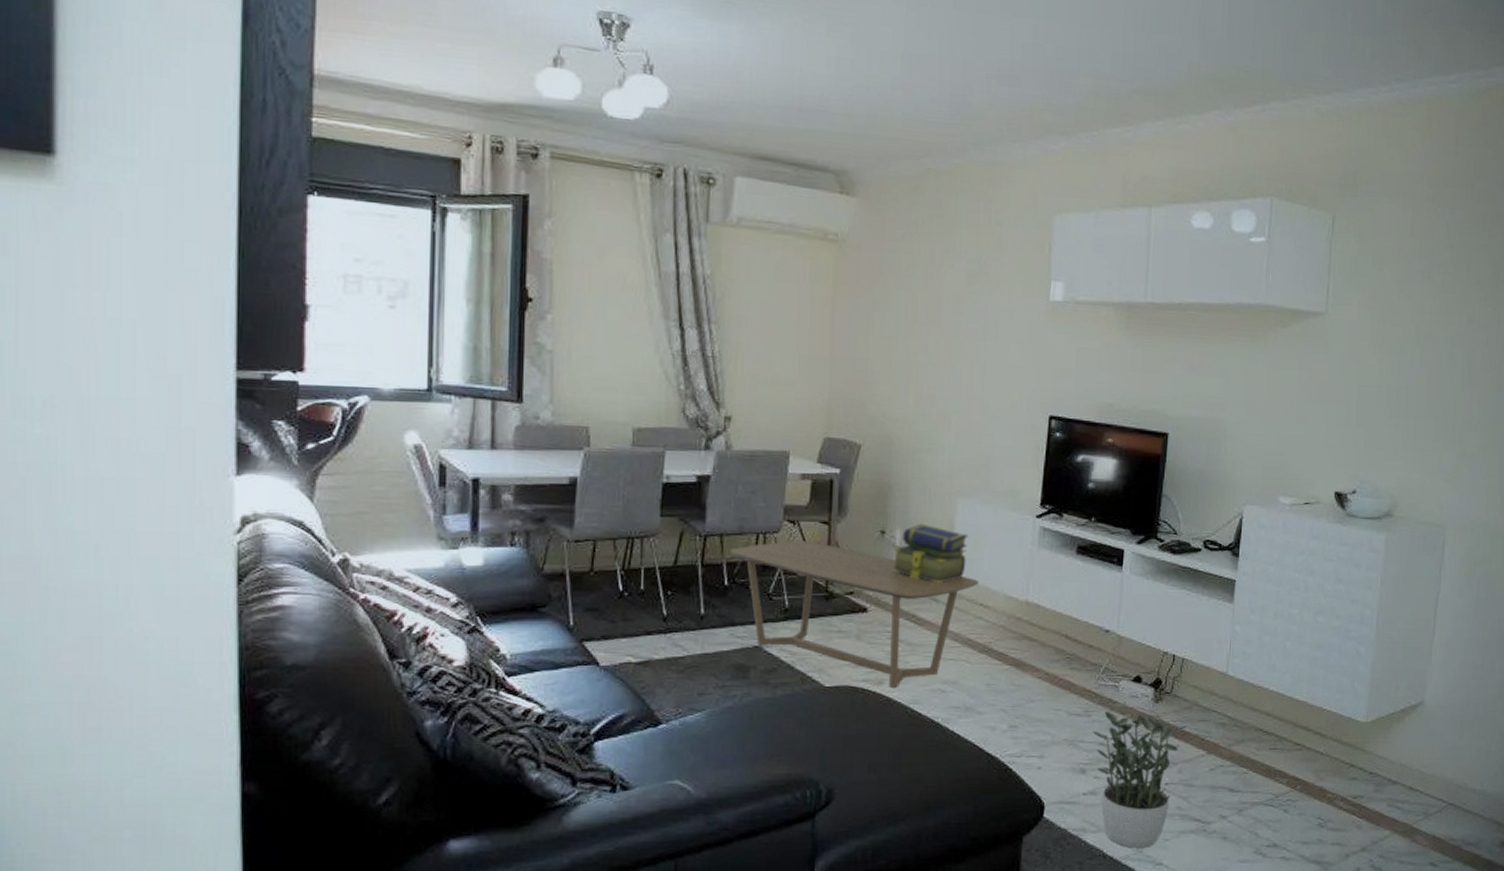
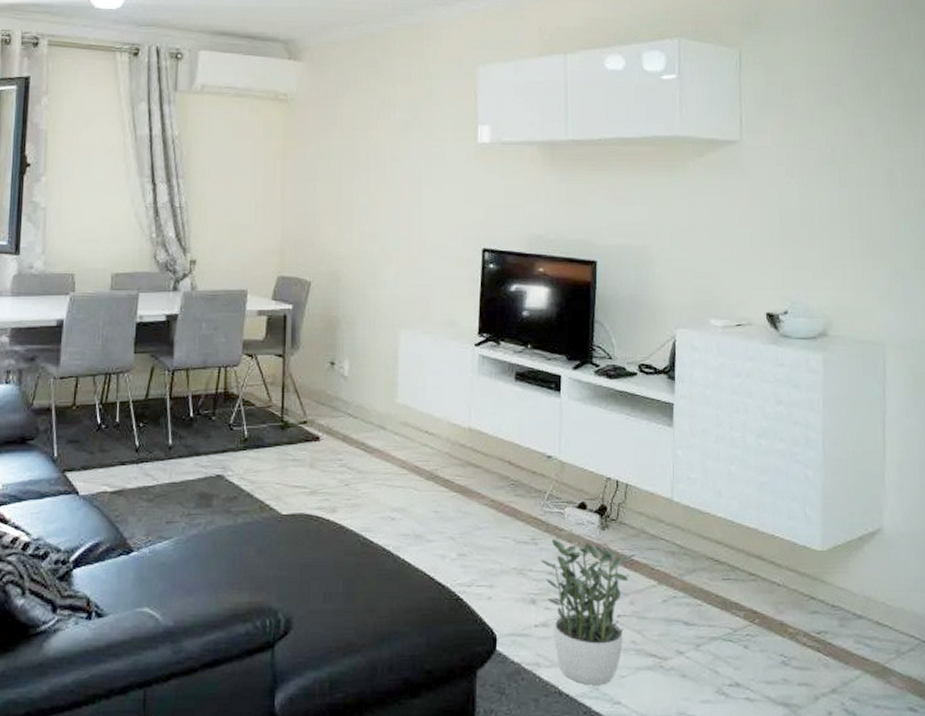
coffee table: present [729,541,980,688] -> none [194,373,424,515]
stack of books: present [891,523,969,584] -> none [340,354,412,412]

